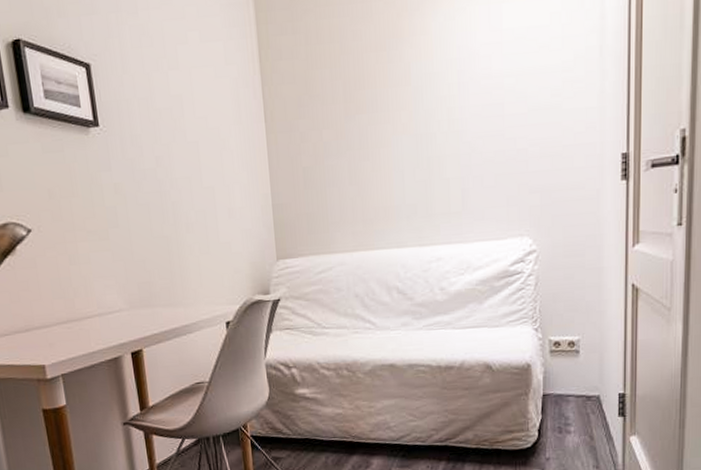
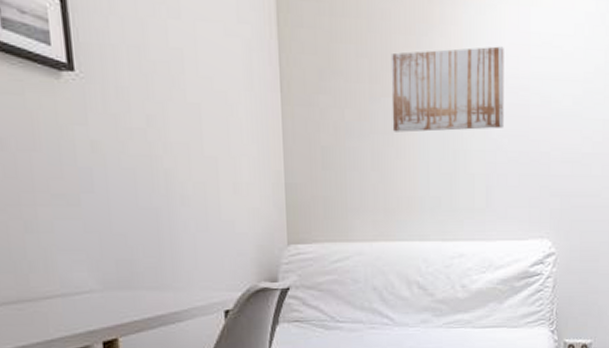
wall art: none [363,48,478,147] -> present [391,46,504,133]

